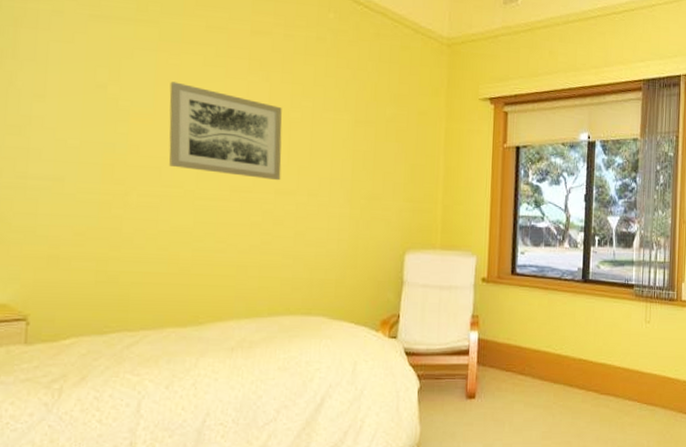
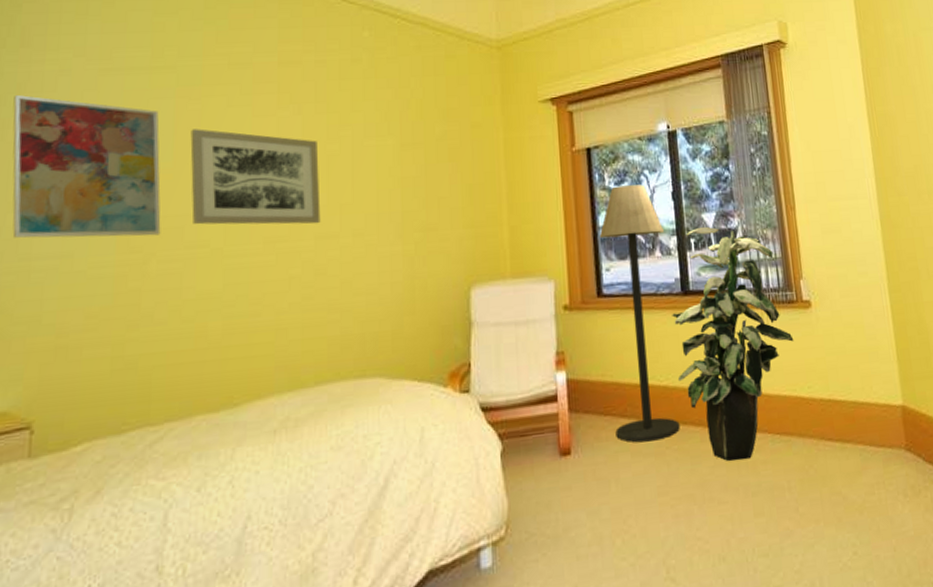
wall art: none [10,29,142,172] -> present [12,95,161,239]
floor lamp: none [513,183,575,396] -> present [599,184,680,443]
indoor plant: none [569,227,670,420] -> present [672,226,794,461]

